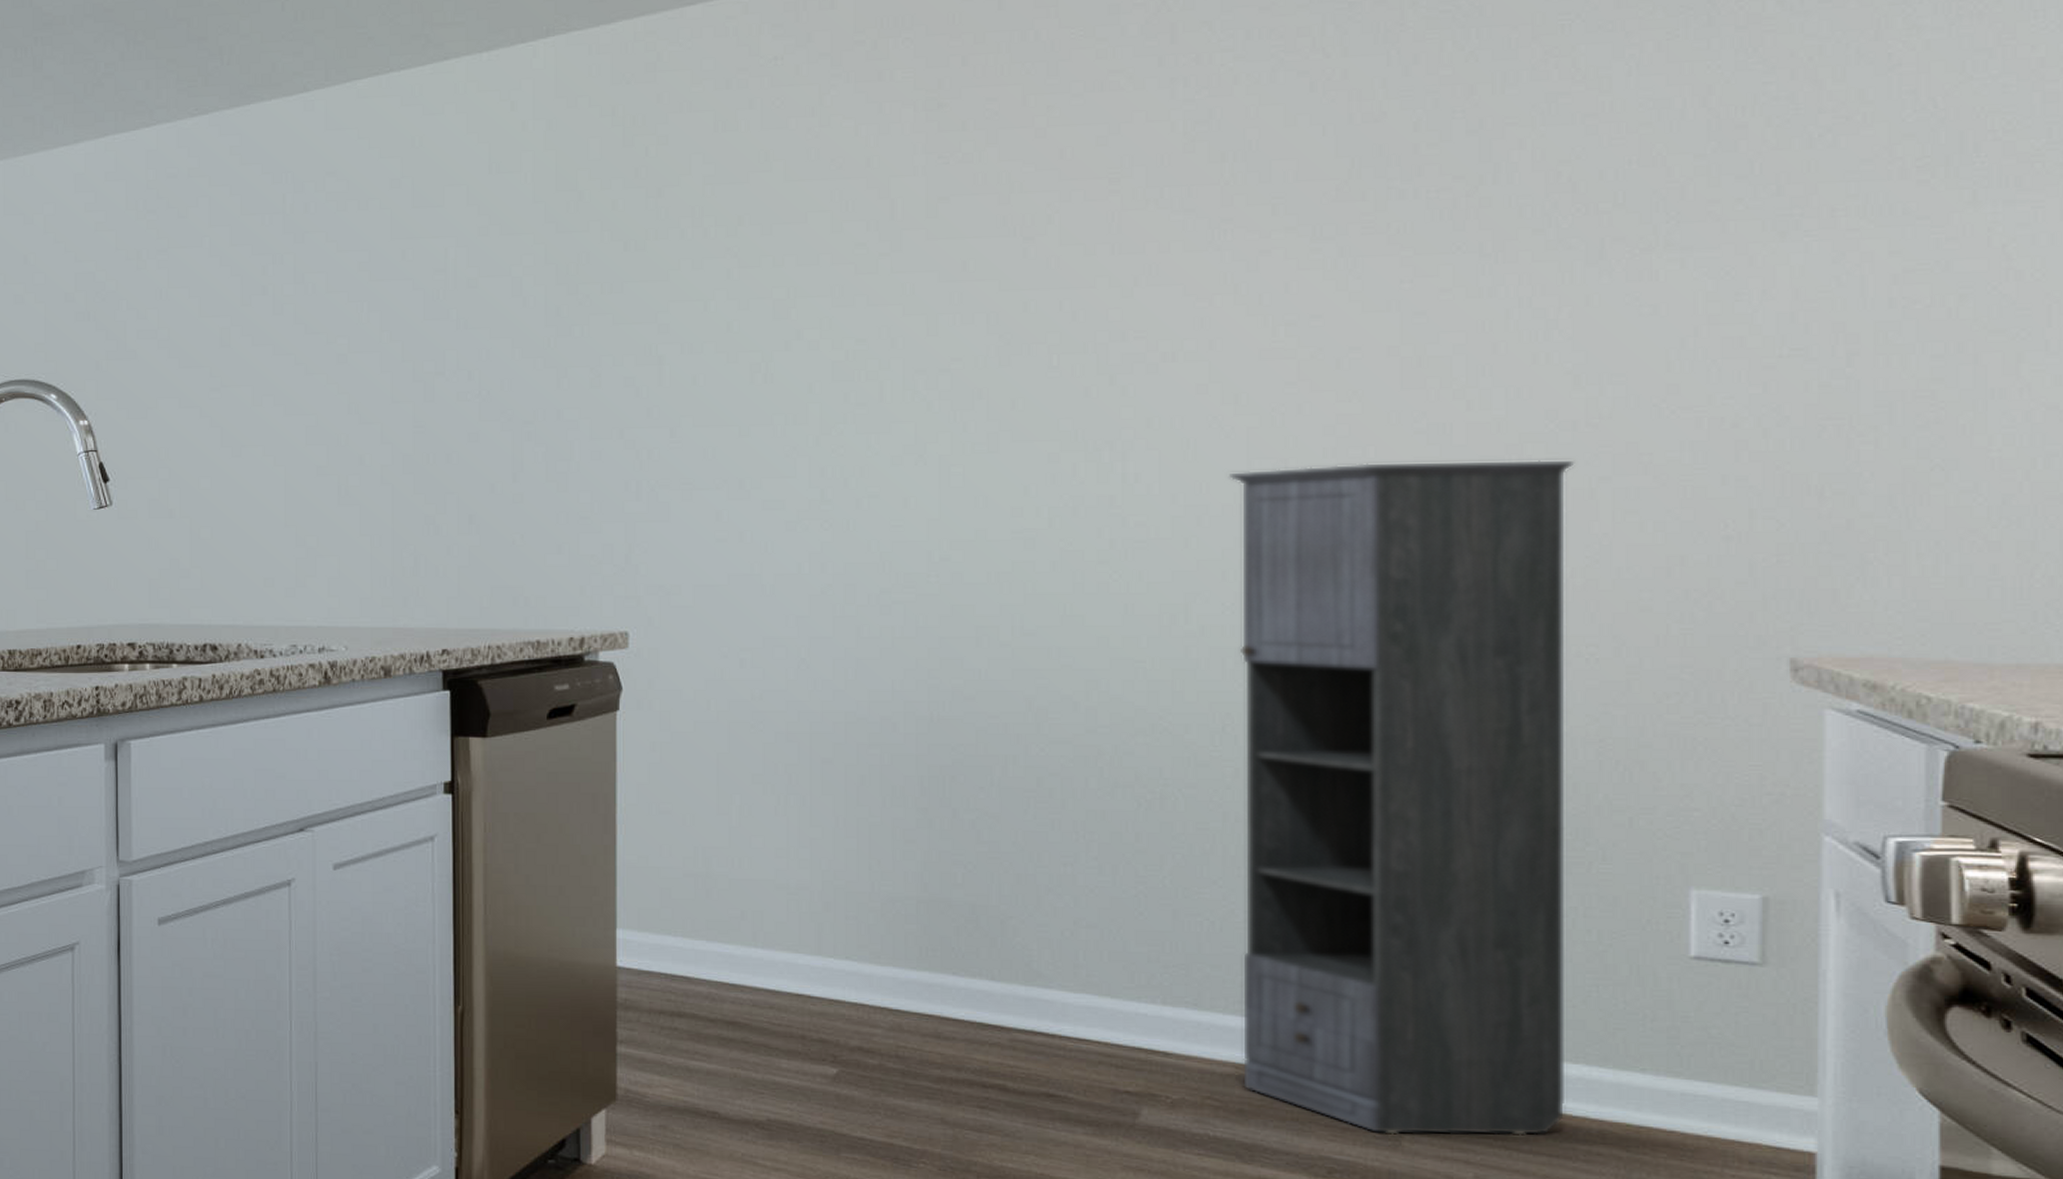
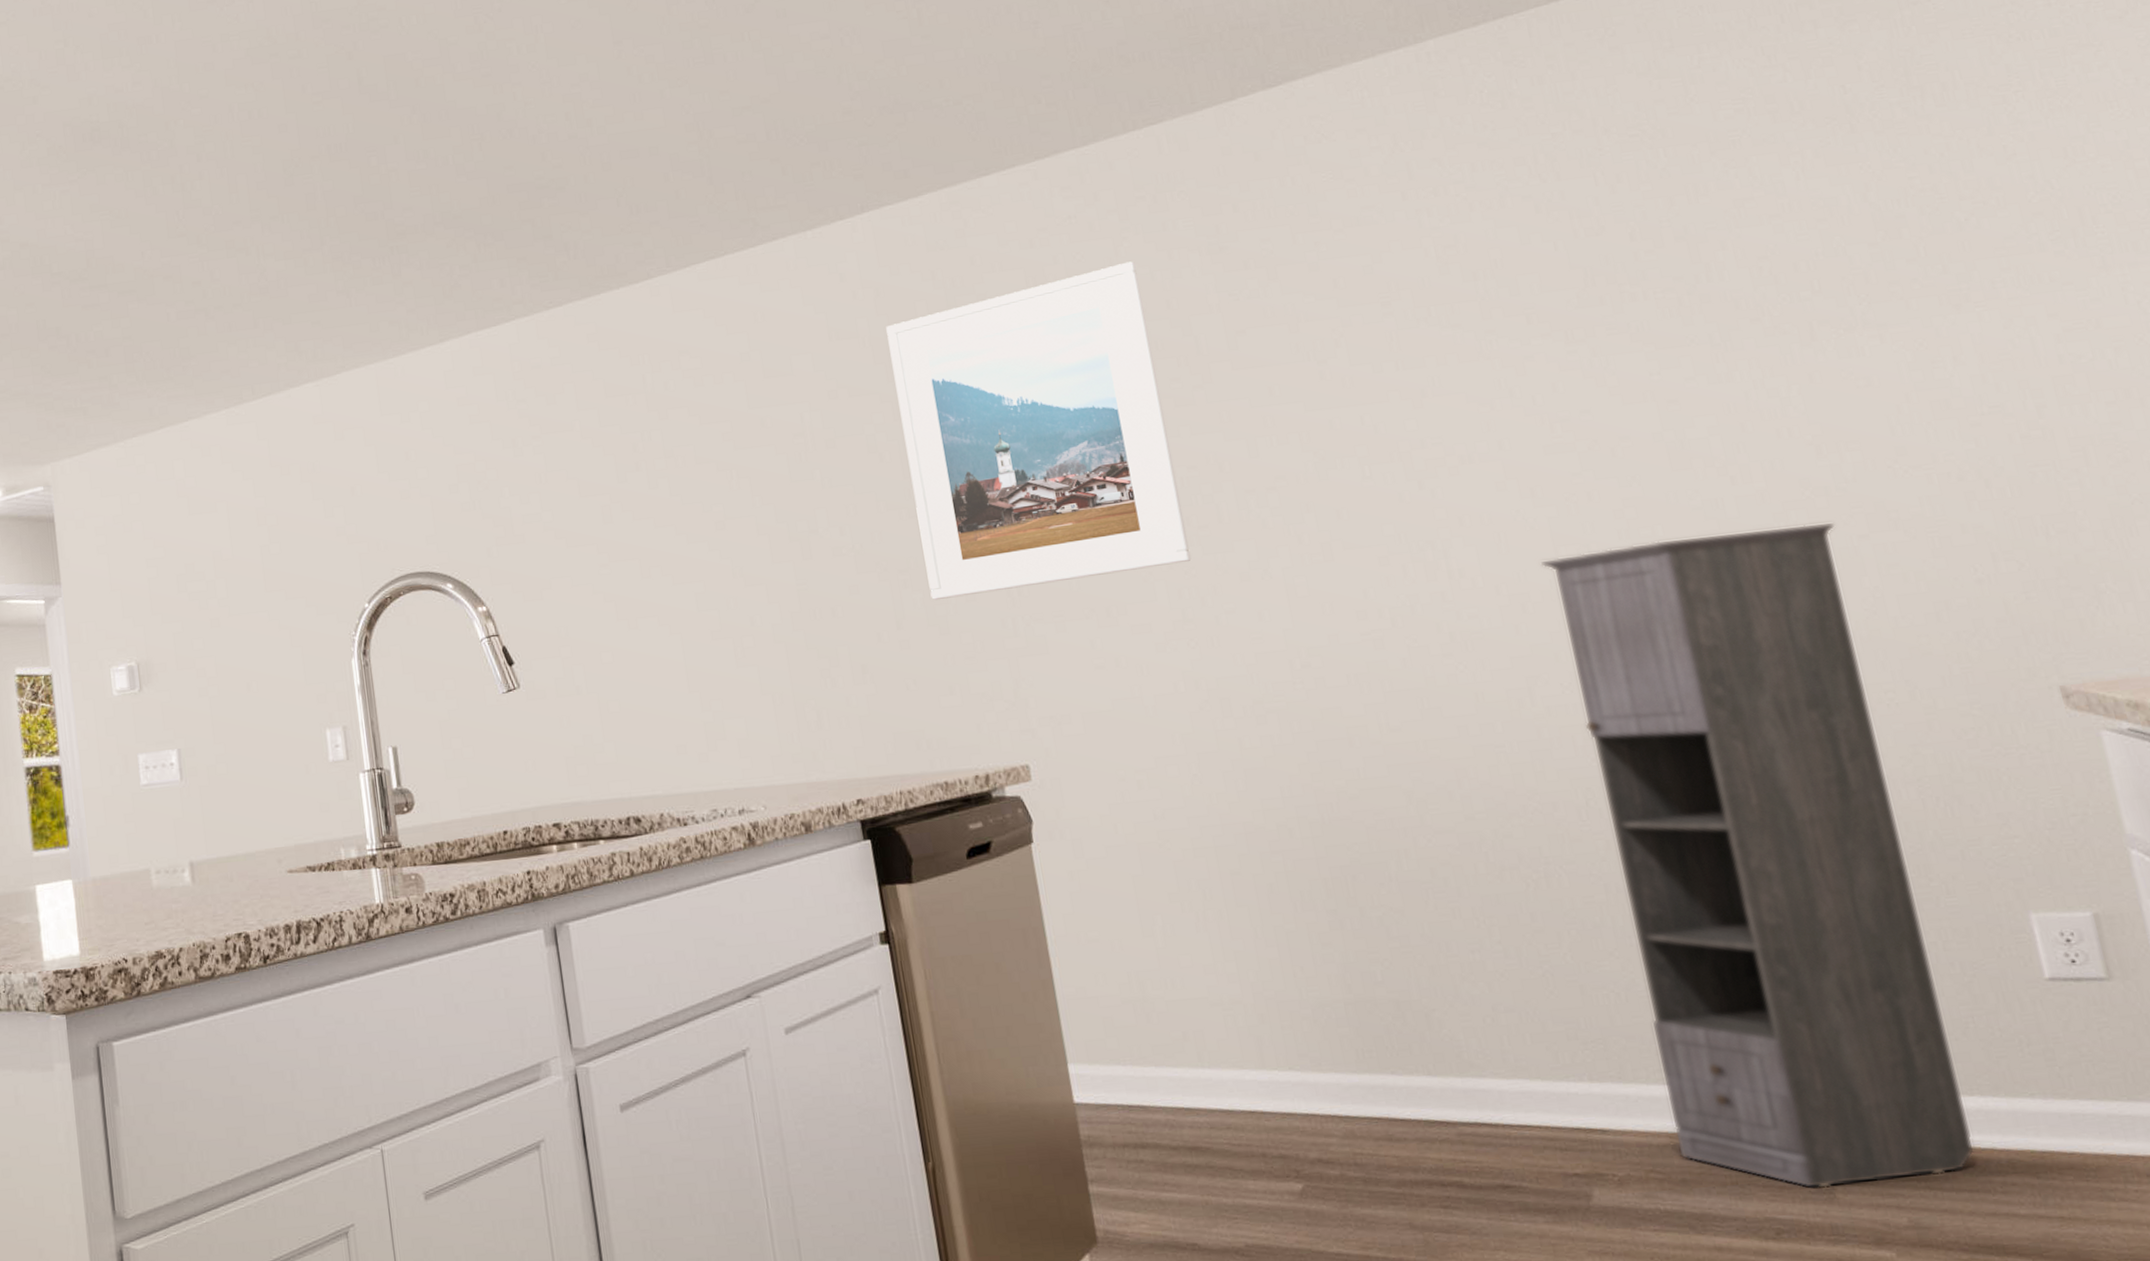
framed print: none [552,112,842,455] -> present [886,261,1192,600]

